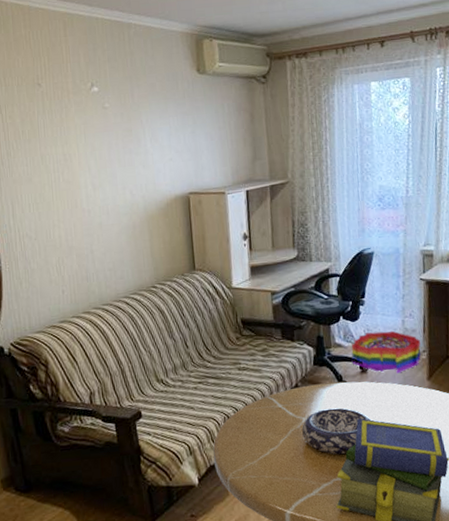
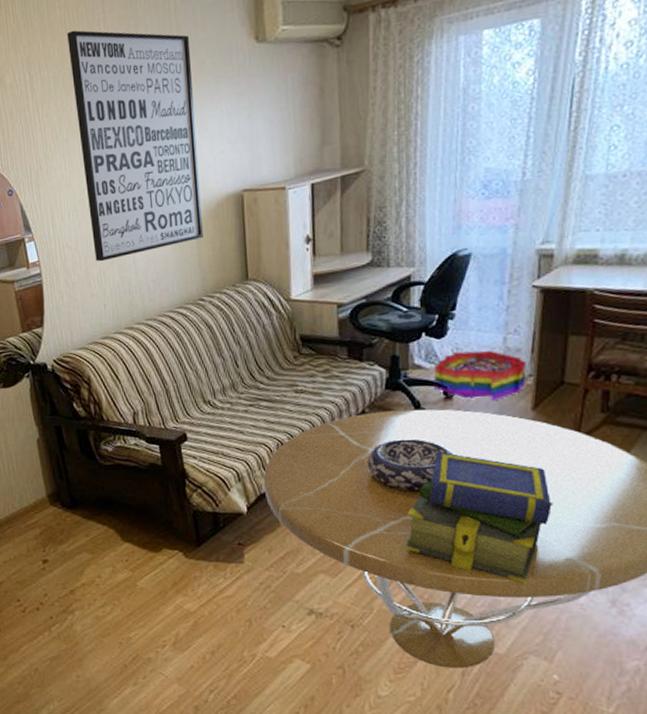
wall art: none [31,47,155,251] -> present [67,30,203,262]

